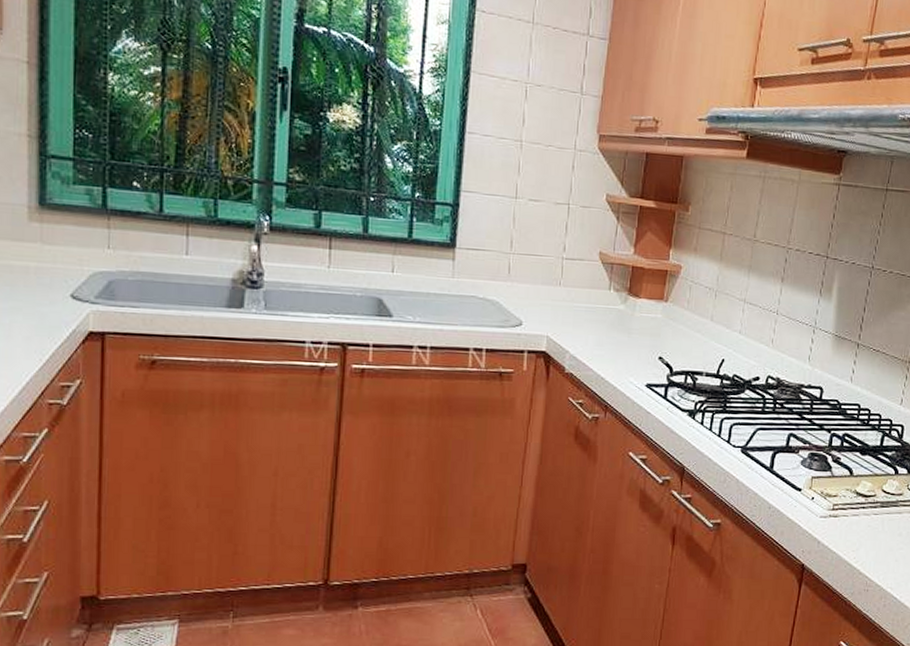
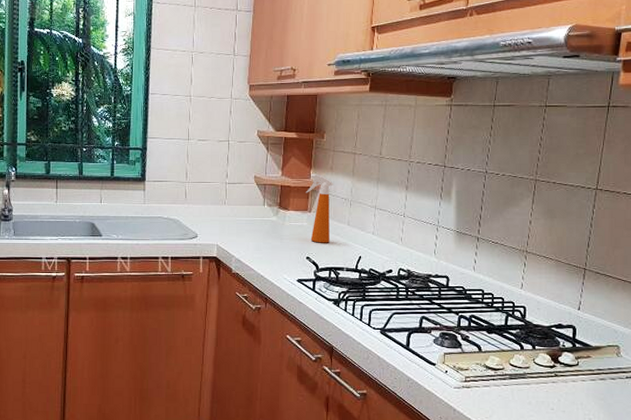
spray bottle: none [662,254,697,341] -> present [305,173,333,243]

